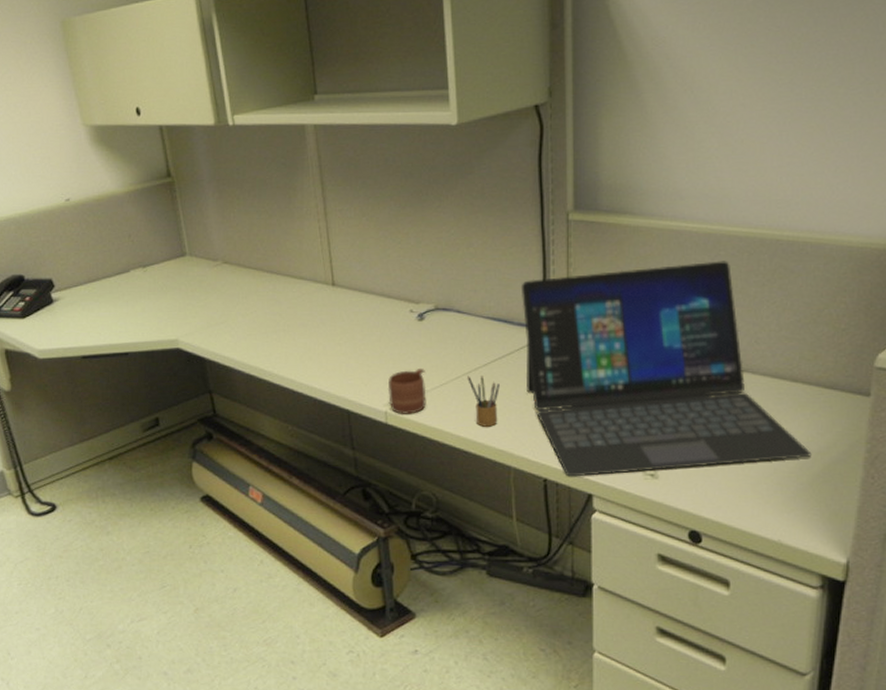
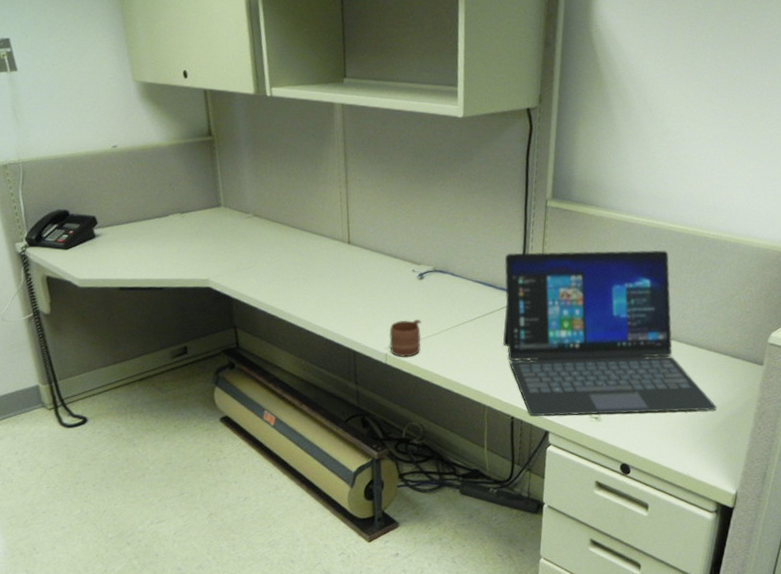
pencil box: present [468,375,500,427] -> none [456,328,482,372]

